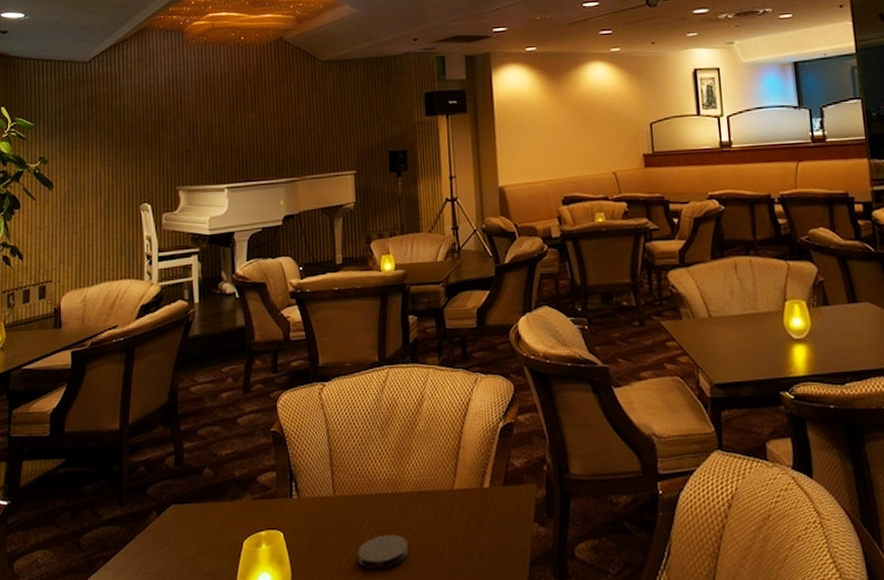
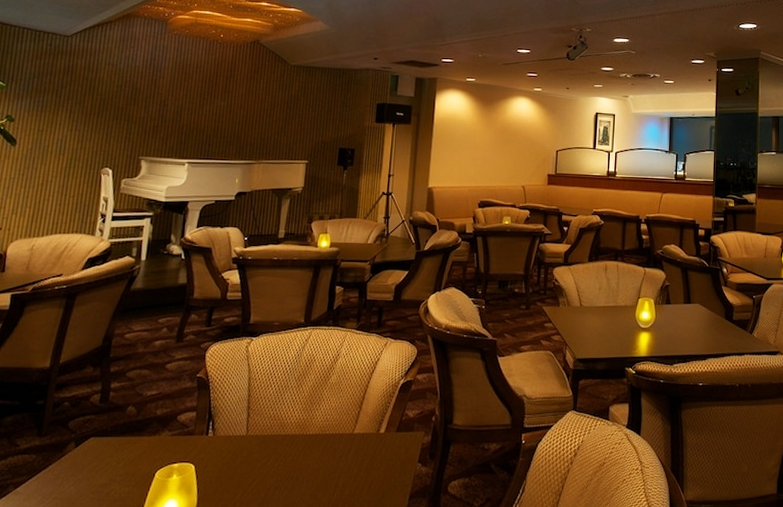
coaster: present [358,534,409,570] -> none [260,469,308,500]

